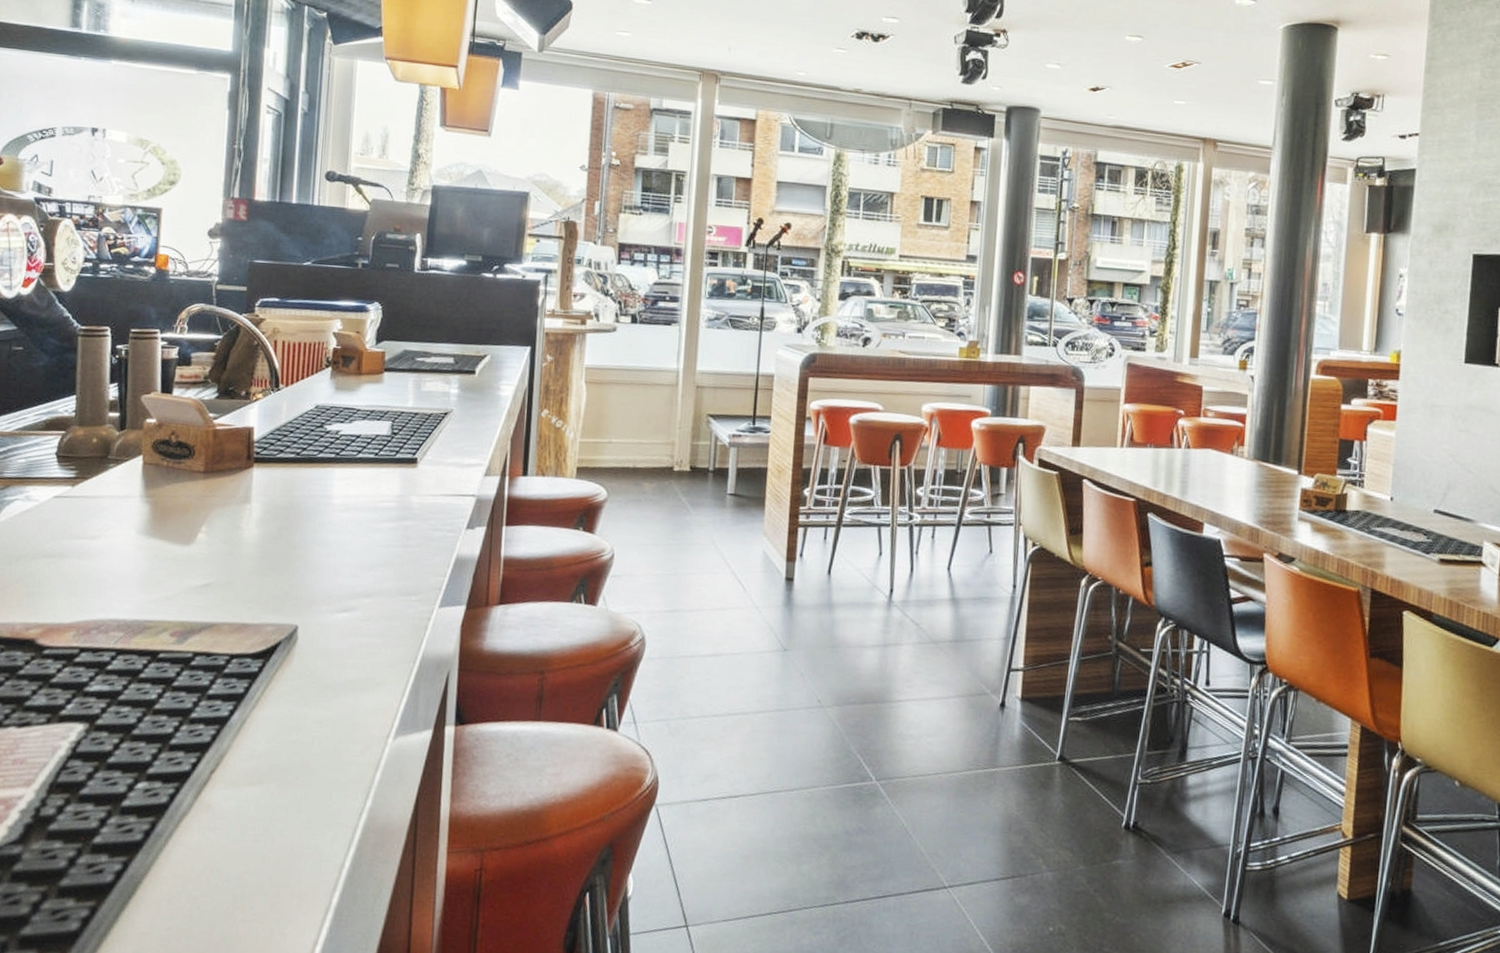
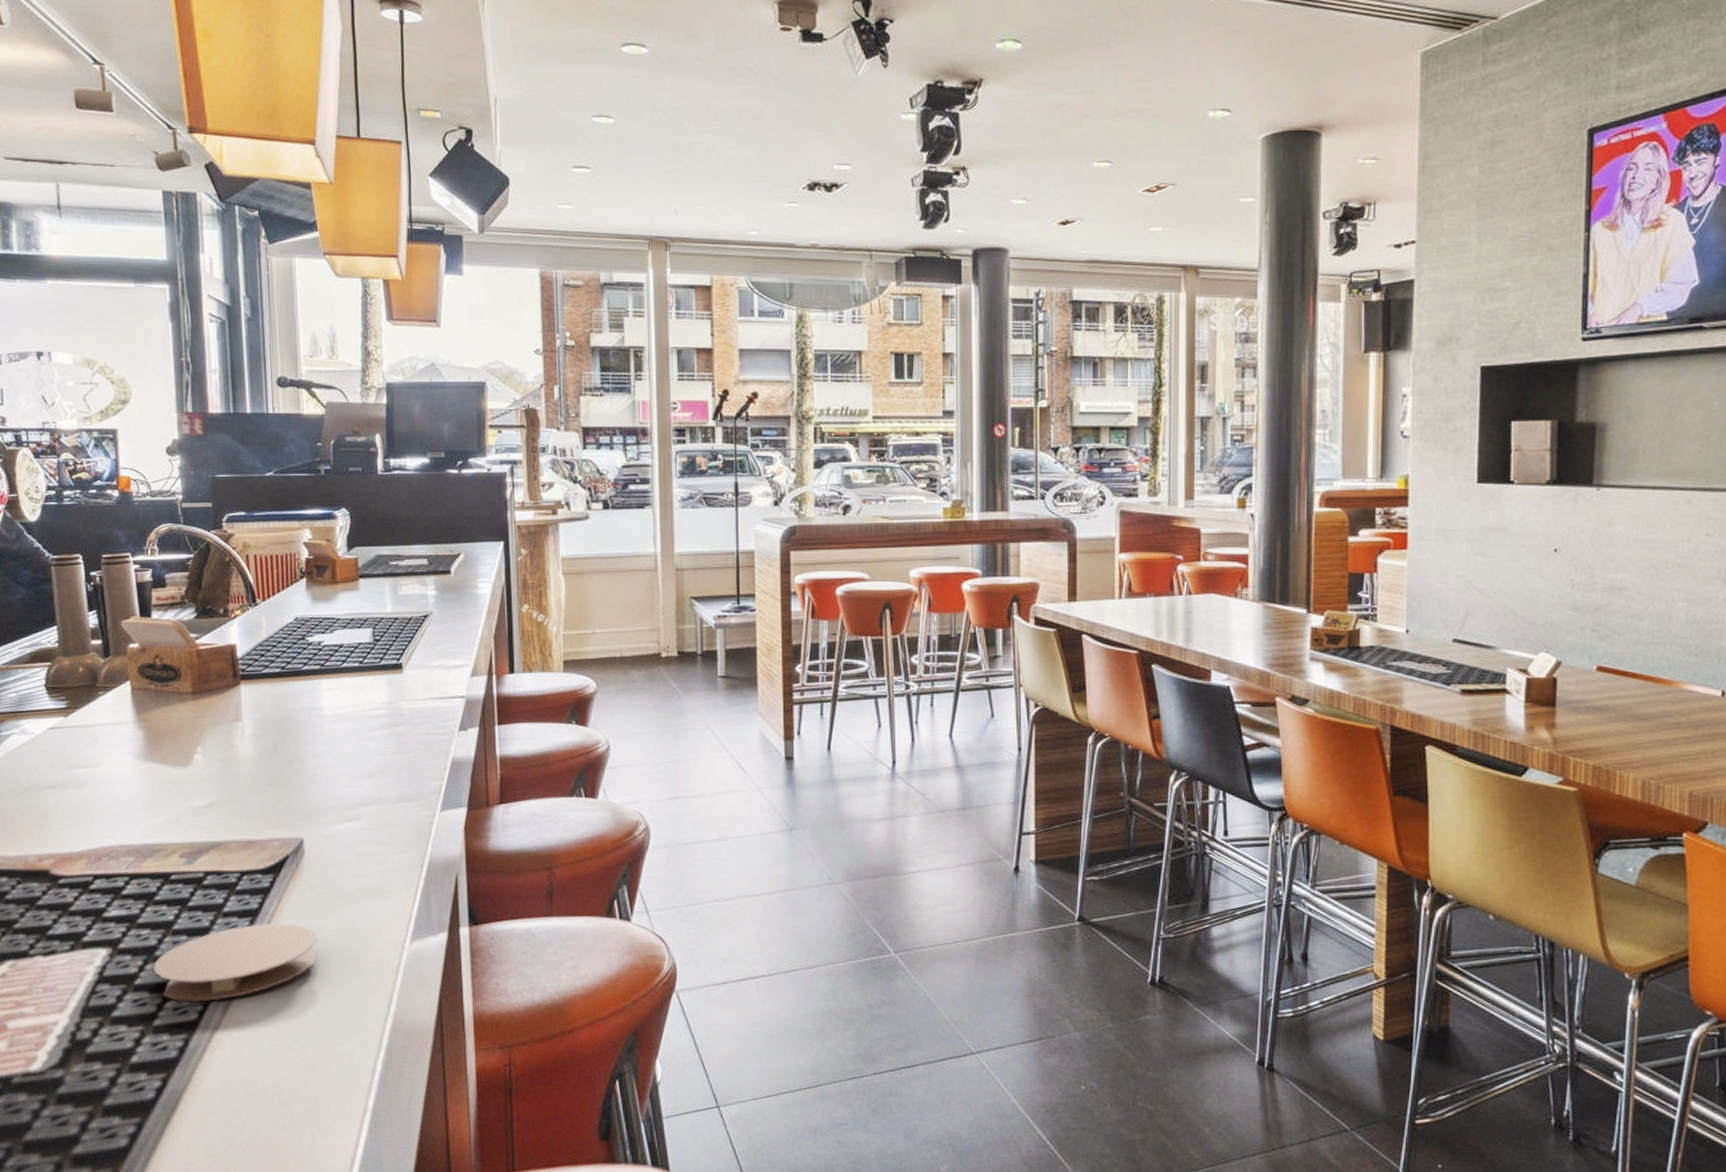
coaster: none [129,708,300,785] -> present [153,922,318,1002]

